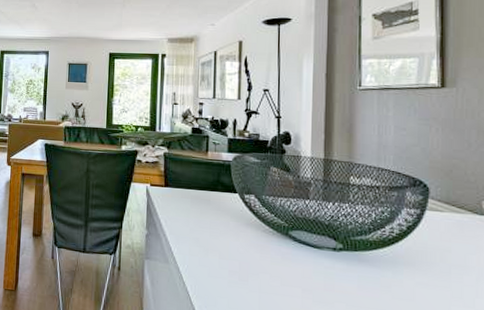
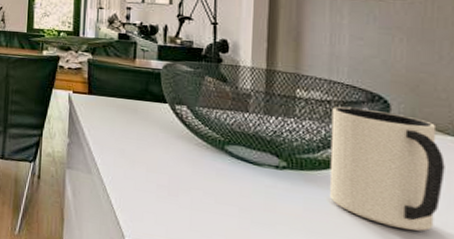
mug: none [379,191,475,302] -> present [329,107,445,232]

